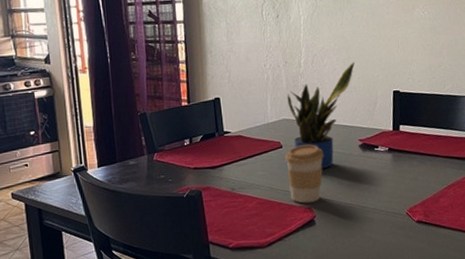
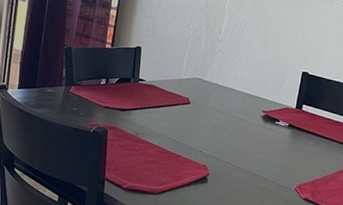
coffee cup: present [285,144,324,203] -> none [189,105,228,161]
potted plant: present [287,62,356,168] -> none [201,38,272,131]

